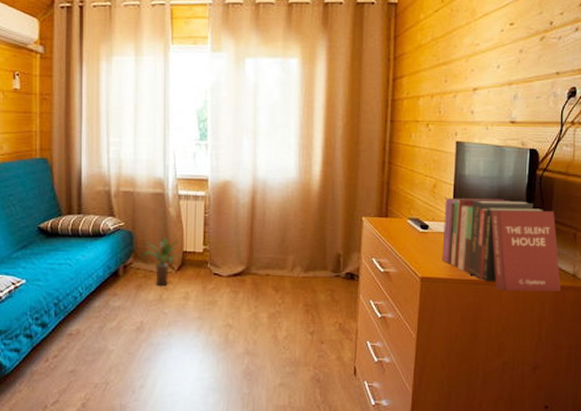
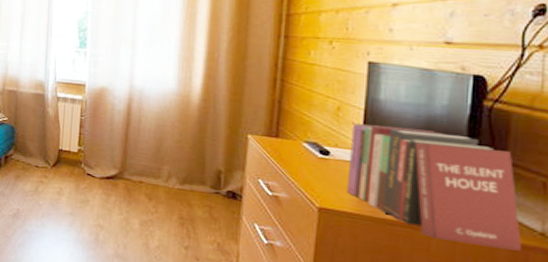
potted plant: present [141,237,181,287] -> none [21,134,57,180]

